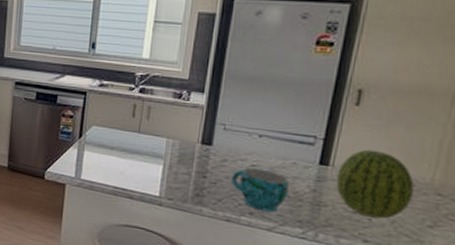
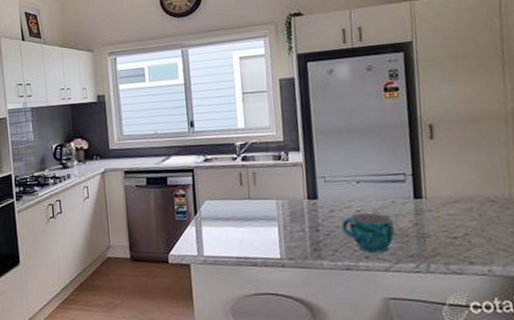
fruit: present [336,149,414,219] -> none [431,176,500,240]

